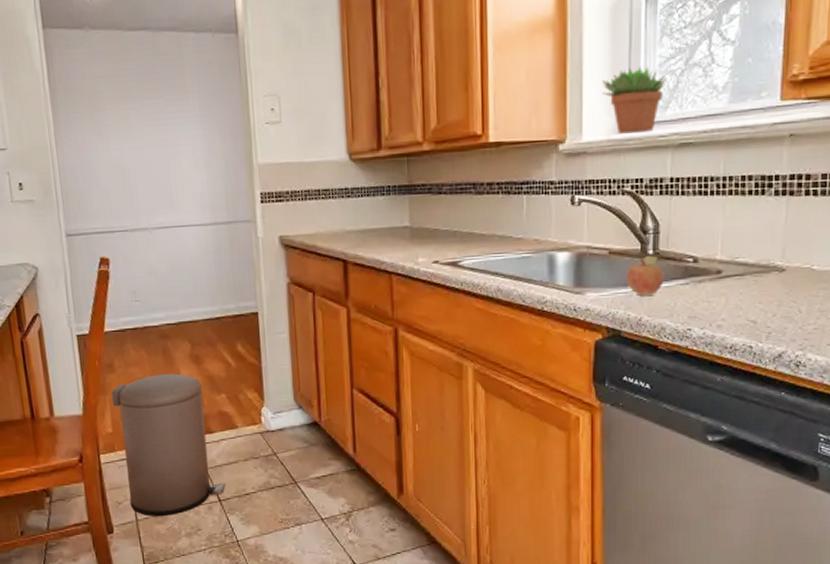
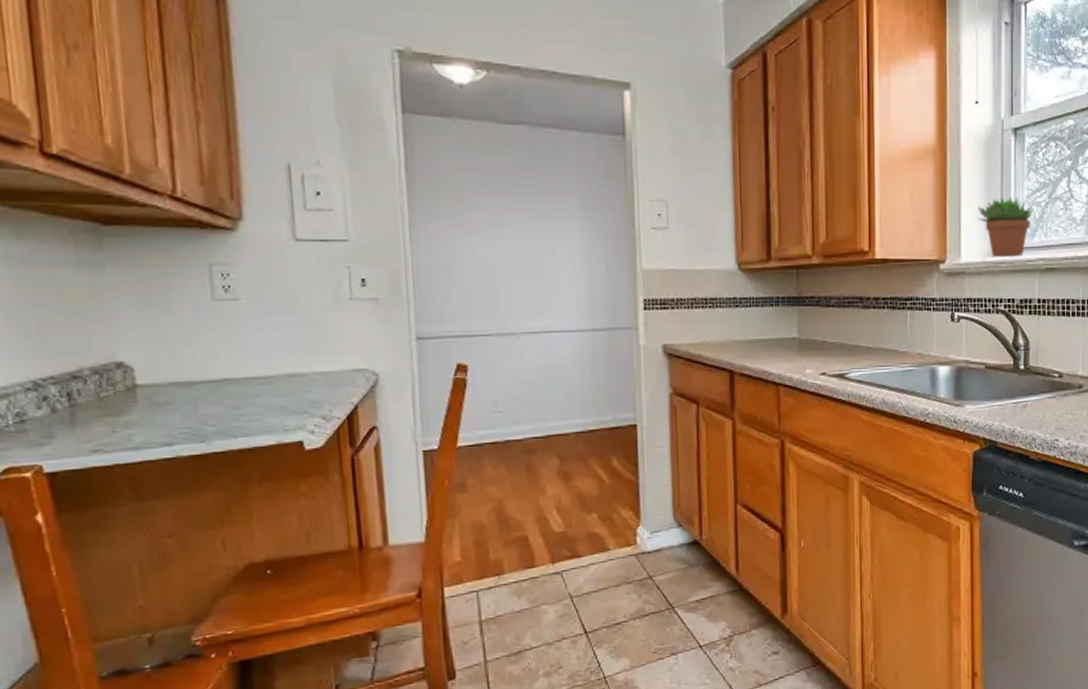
pedal bin: present [111,373,226,516] -> none [461,492,593,656]
fruit: present [625,255,664,296] -> none [1000,370,1034,408]

